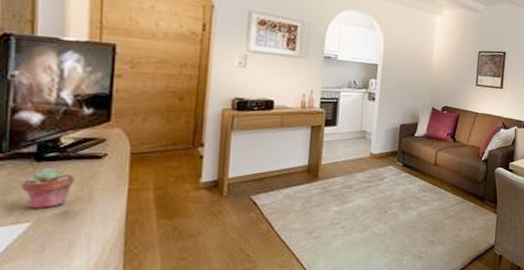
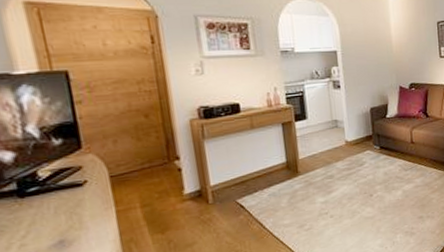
potted succulent: present [21,167,75,209] -> none [10,202,63,244]

